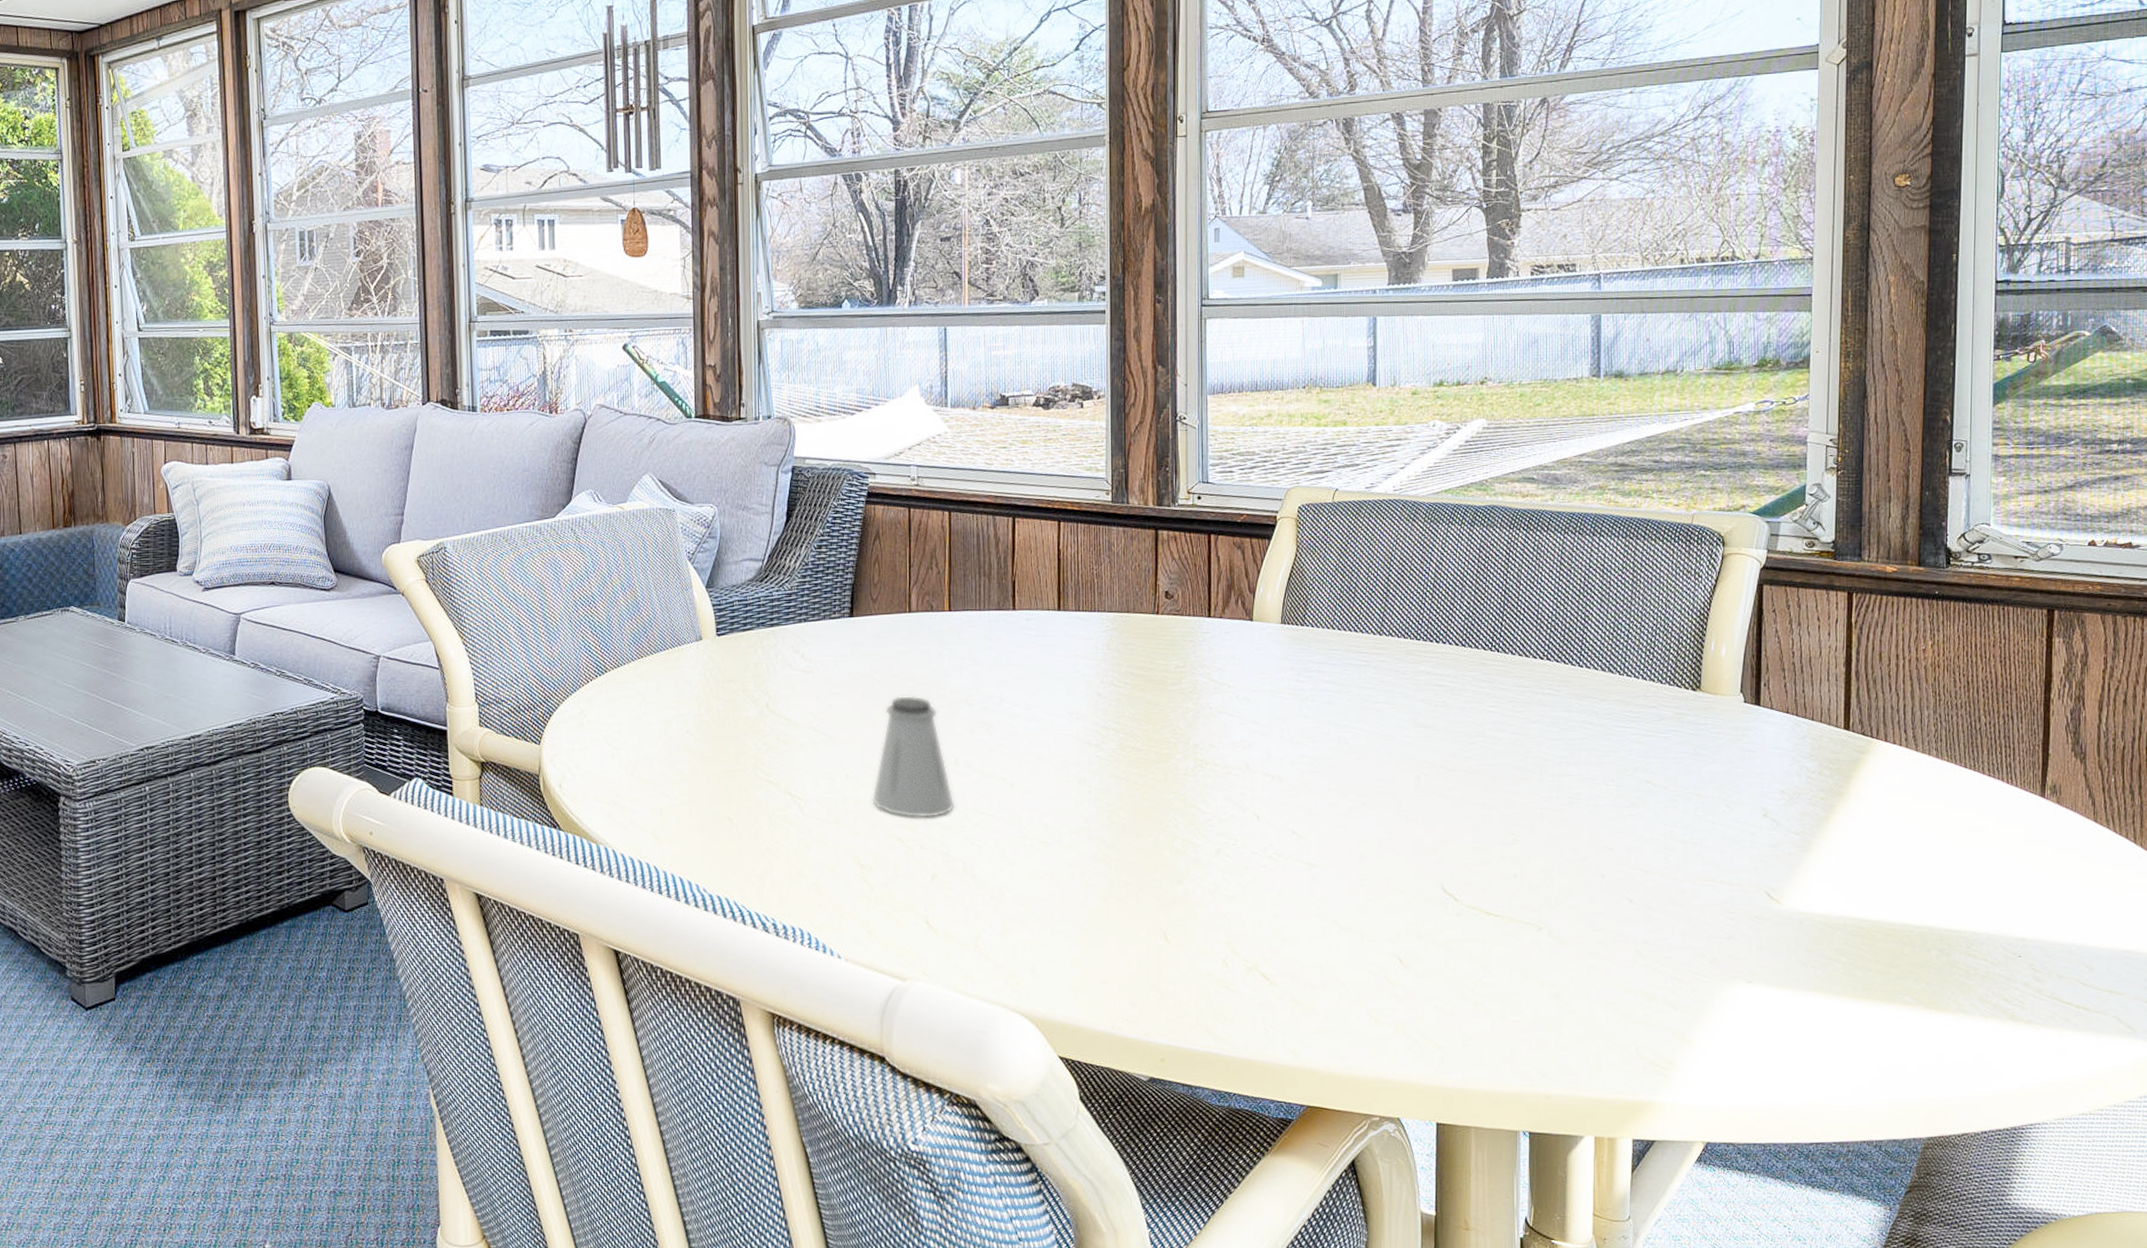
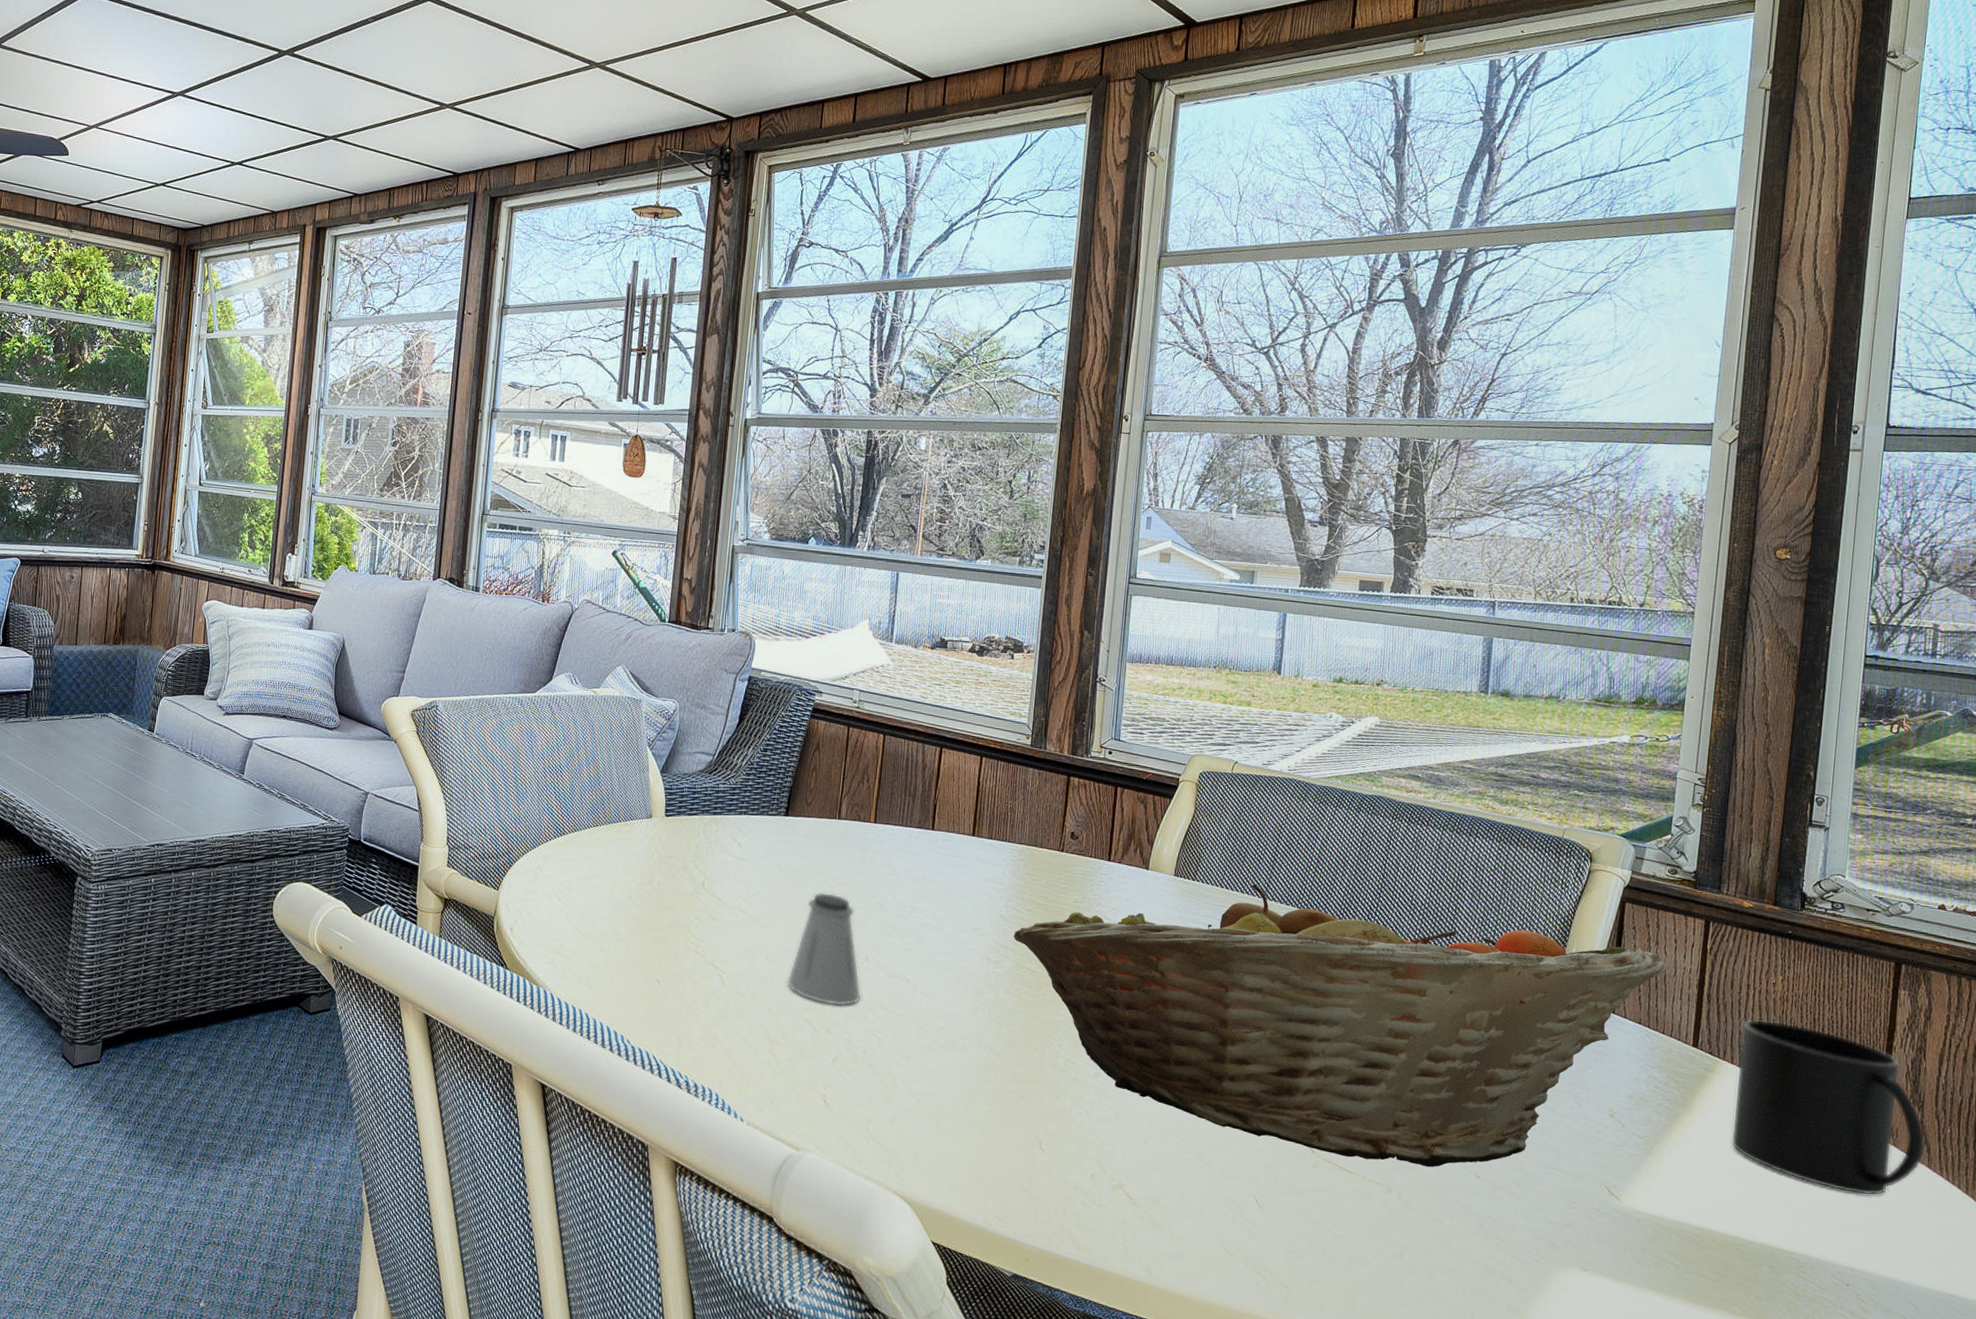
fruit basket: none [1113,620,1812,900] -> present [1013,883,1668,1168]
mug: none [1890,689,2091,860] -> present [1731,1019,1926,1196]

